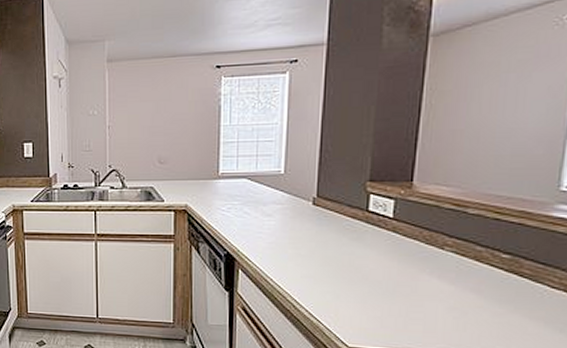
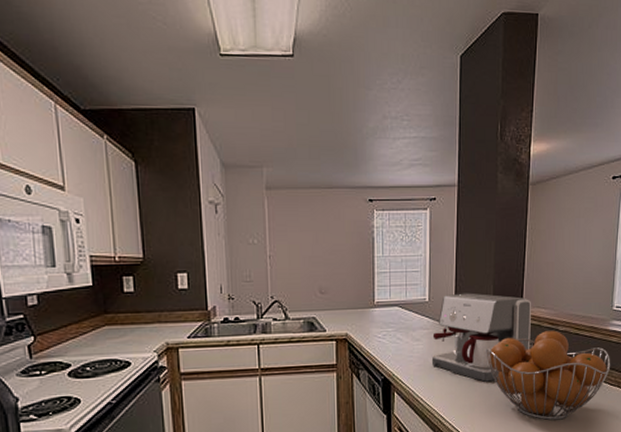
coffee maker: none [285,165,428,269] -> present [431,293,532,383]
fruit basket: none [358,213,554,323] -> present [486,330,611,421]

